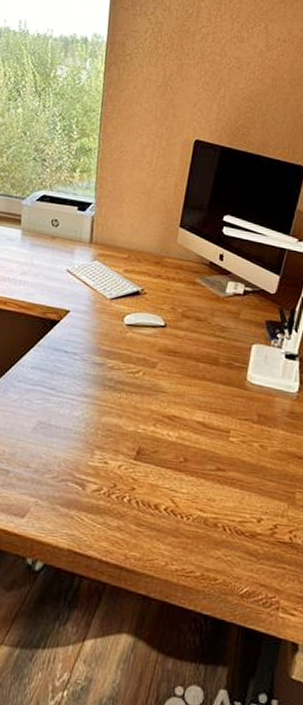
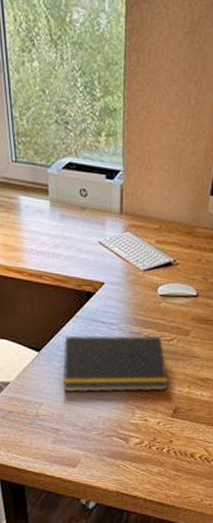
notepad: none [18,365,133,430] -> present [63,335,169,392]

